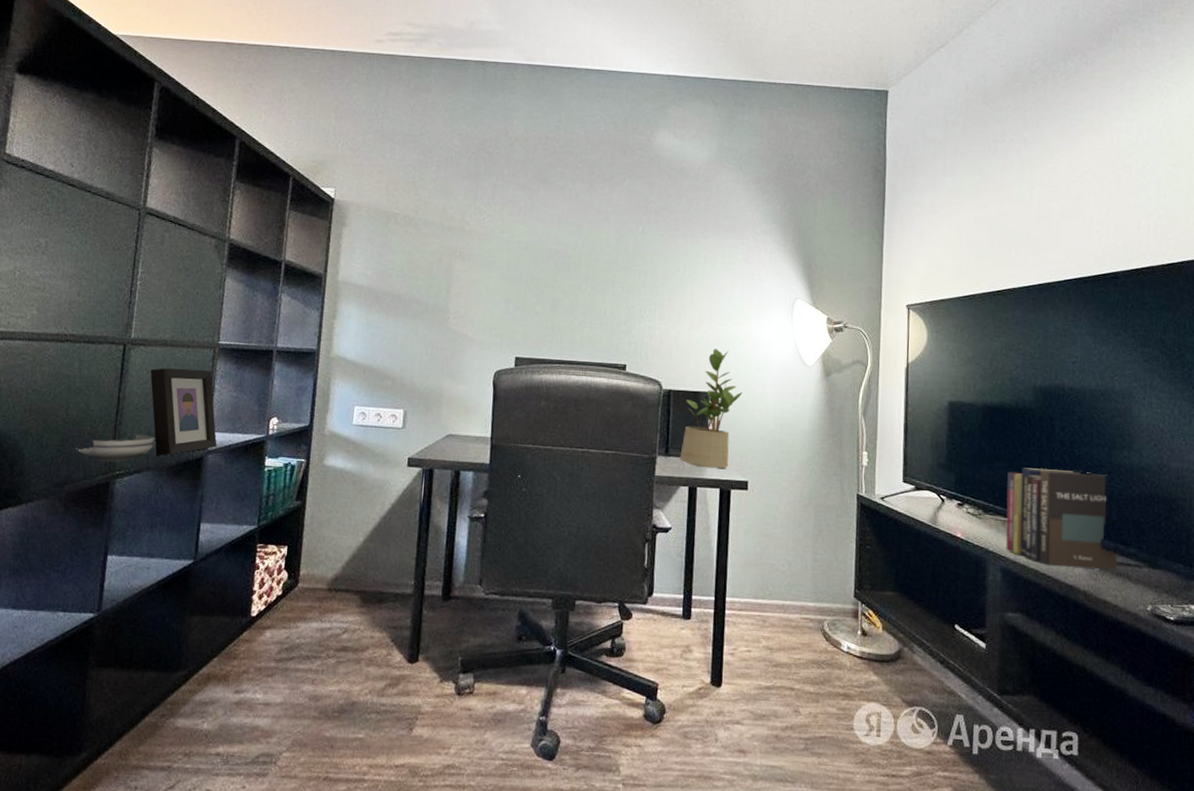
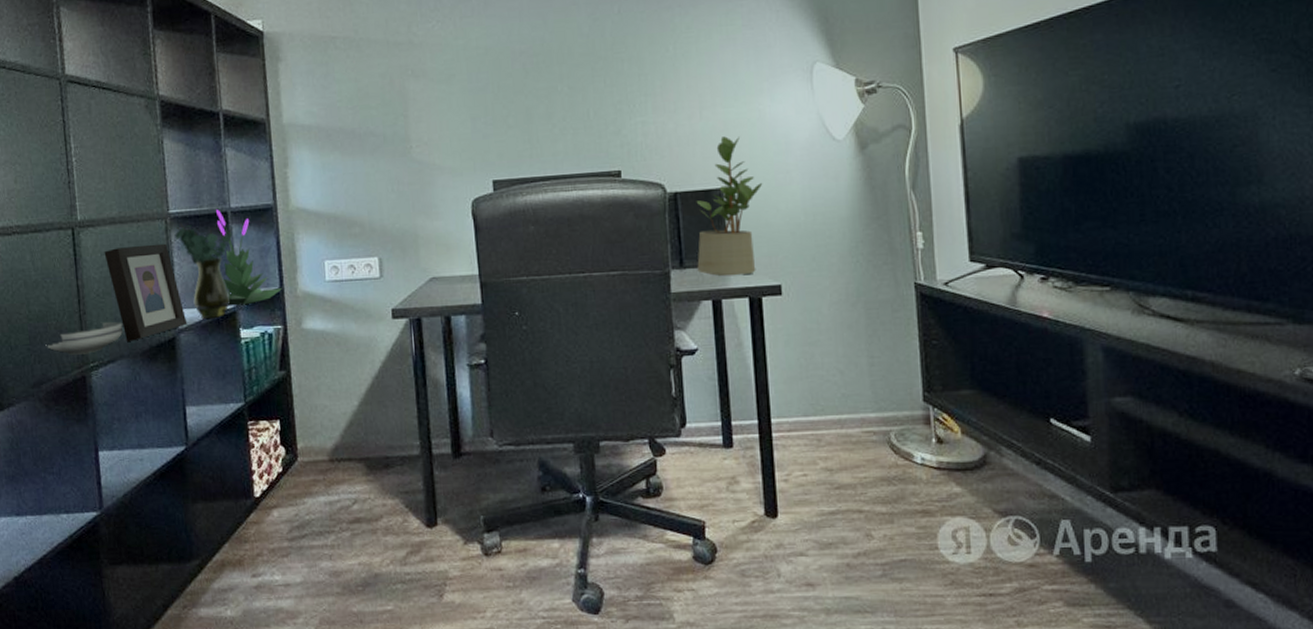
vase: none [220,353,276,445] -> present [175,222,233,319]
plant: none [258,346,311,437] -> present [216,208,282,306]
books: present [1006,467,1118,570] -> none [1101,219,1253,338]

